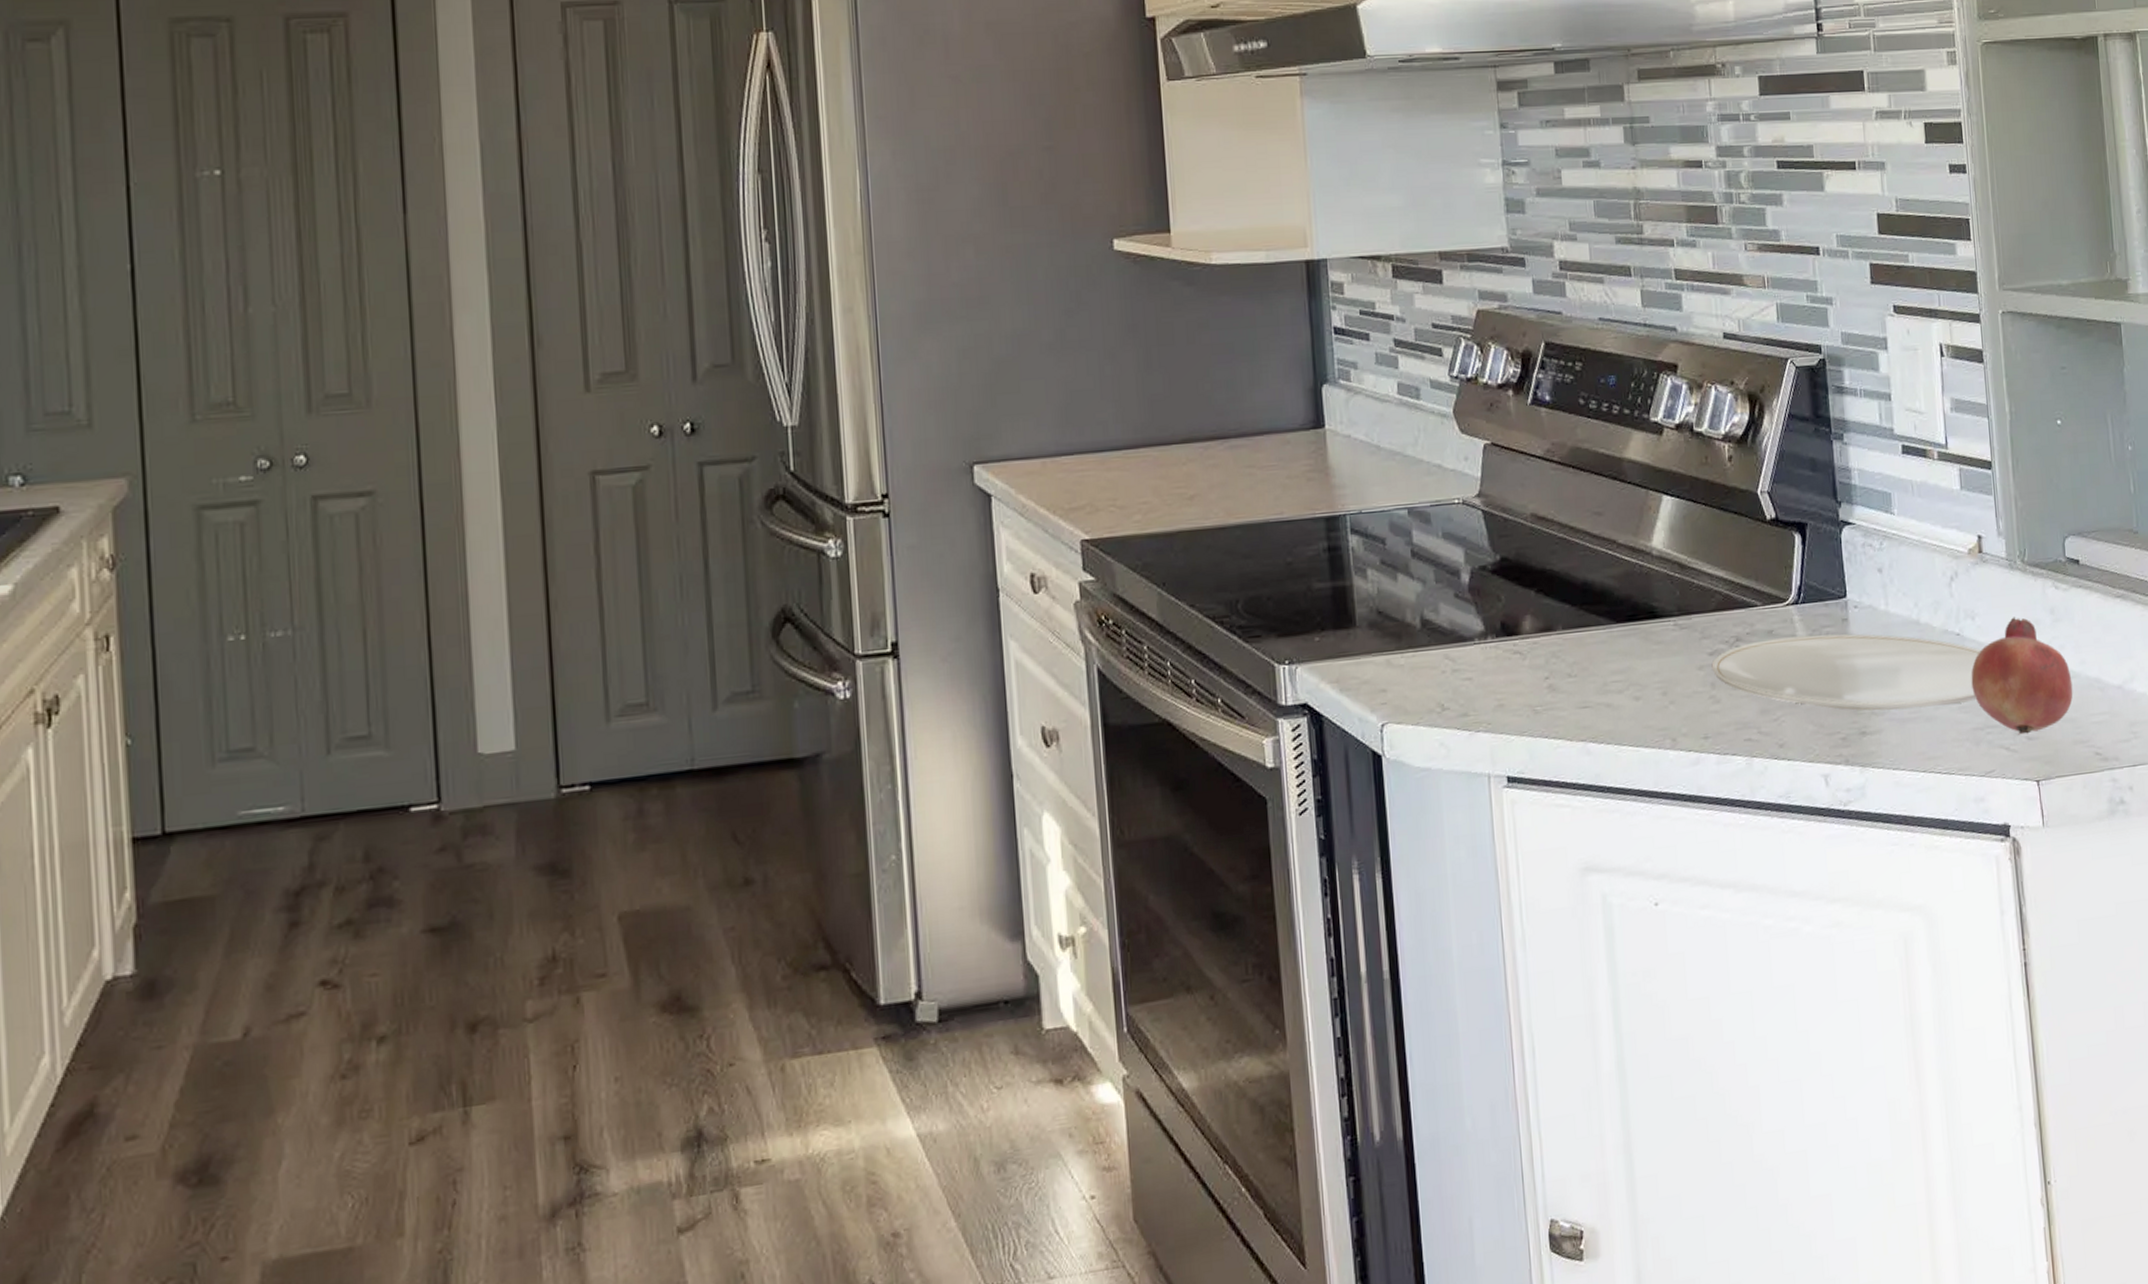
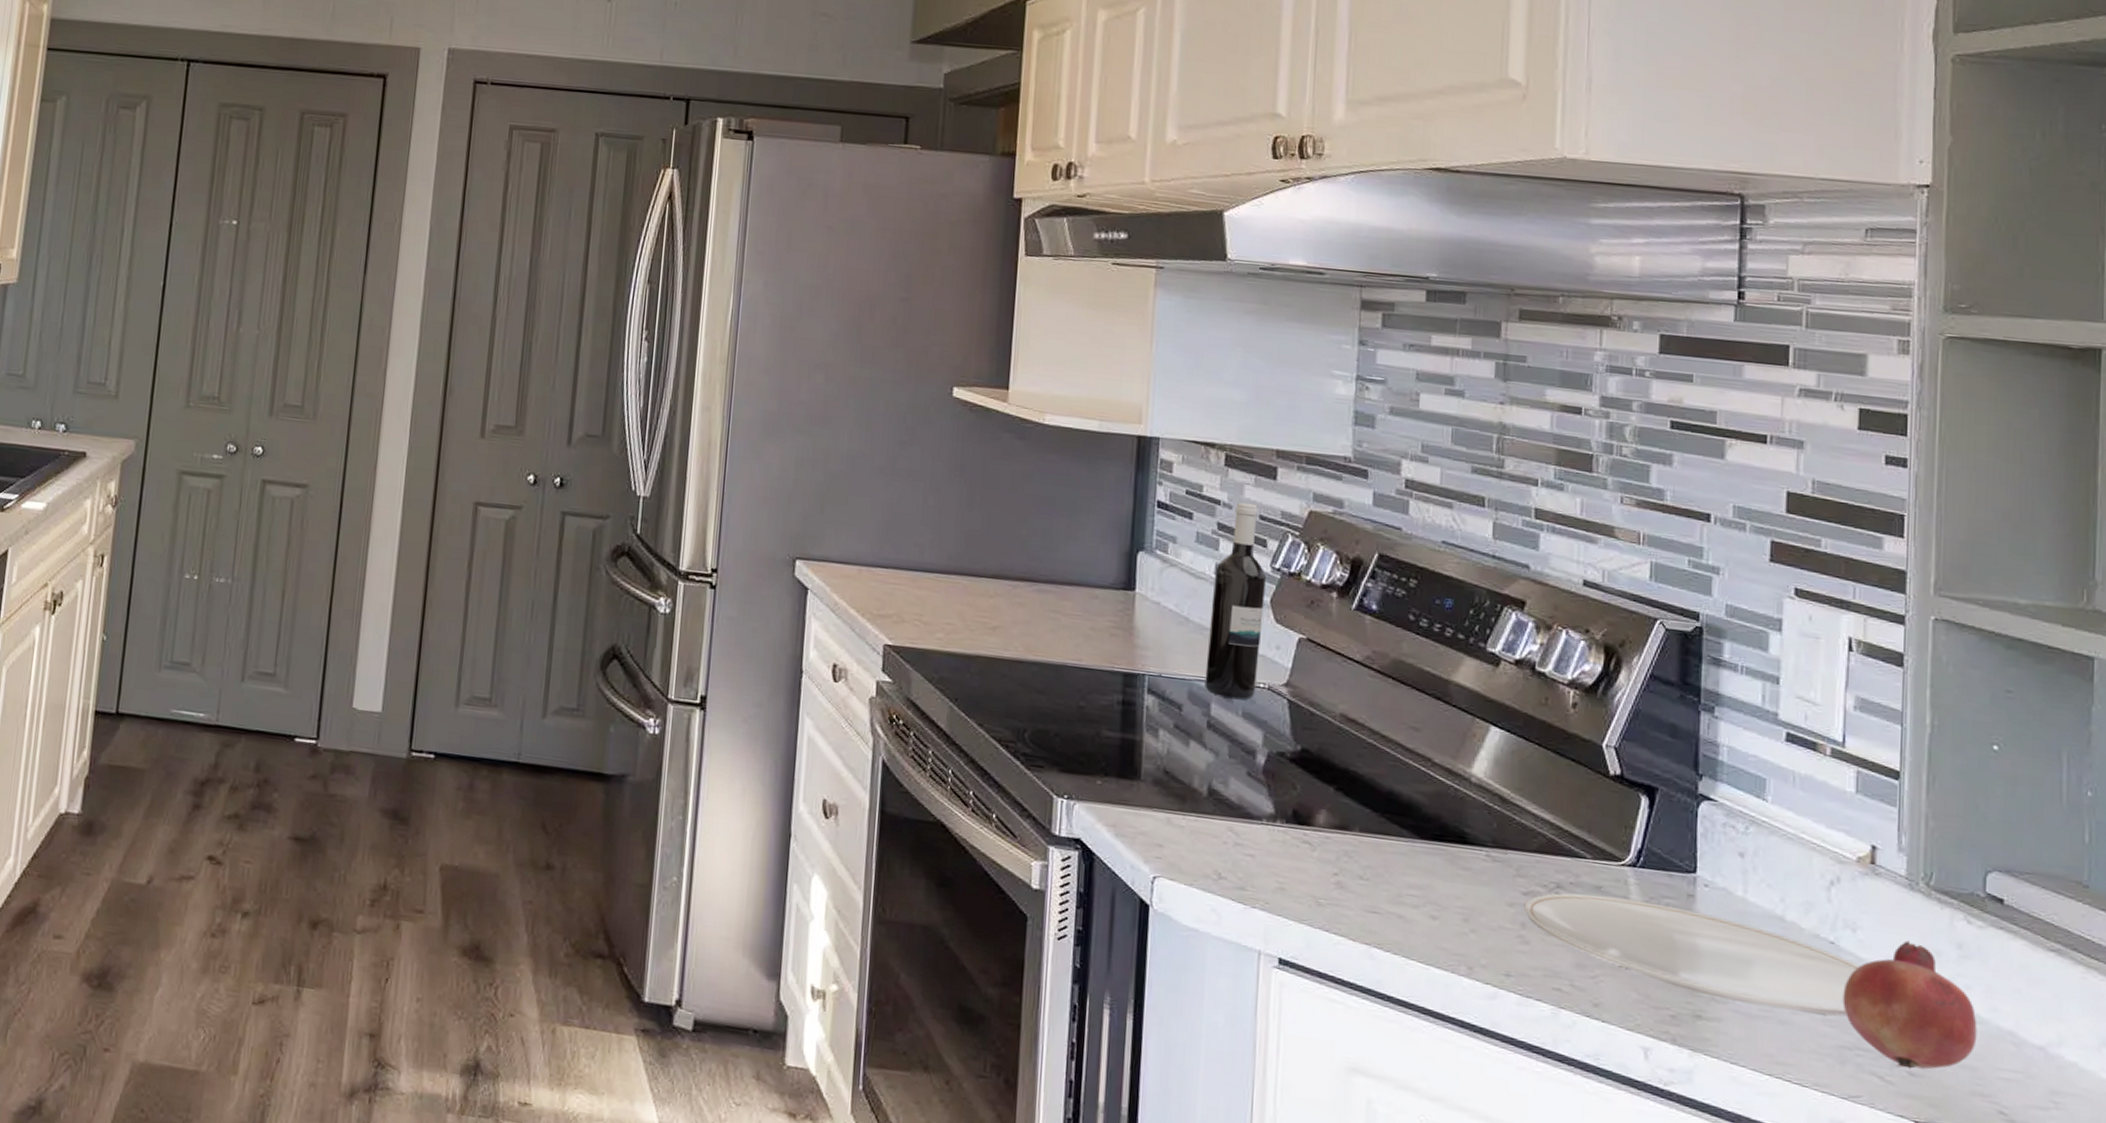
wine bottle: none [1398,312,1452,522] -> present [1204,502,1267,700]

